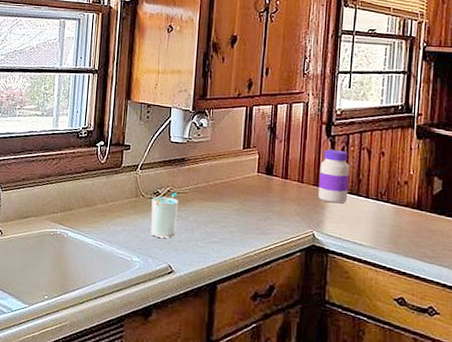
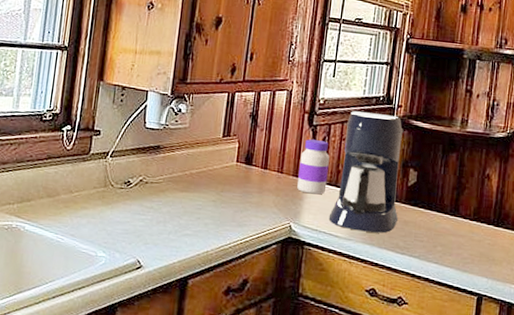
cup: present [150,193,179,239] -> none [119,182,152,232]
coffee maker: none [352,121,426,242] -> present [328,111,404,234]

